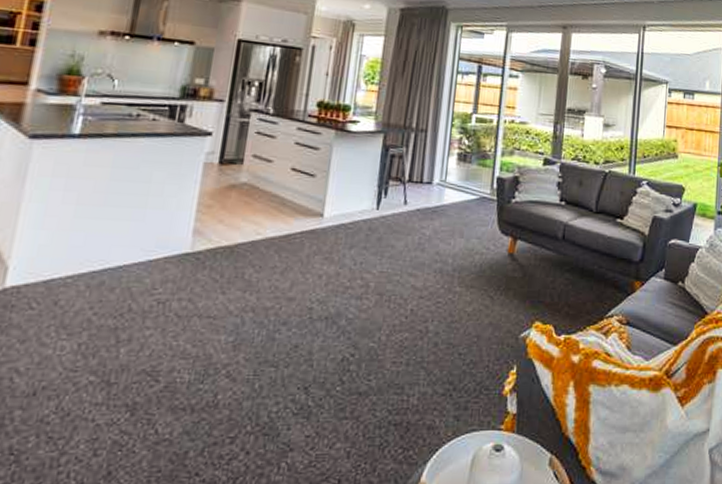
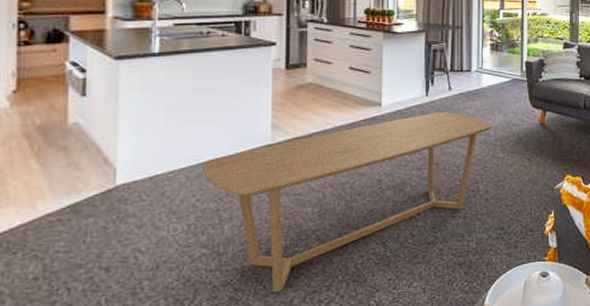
coffee table: none [105,230,452,439] -> present [201,112,493,292]

